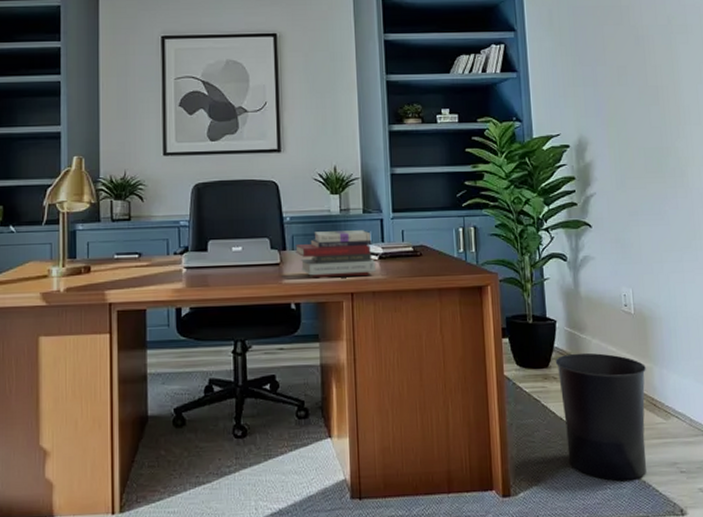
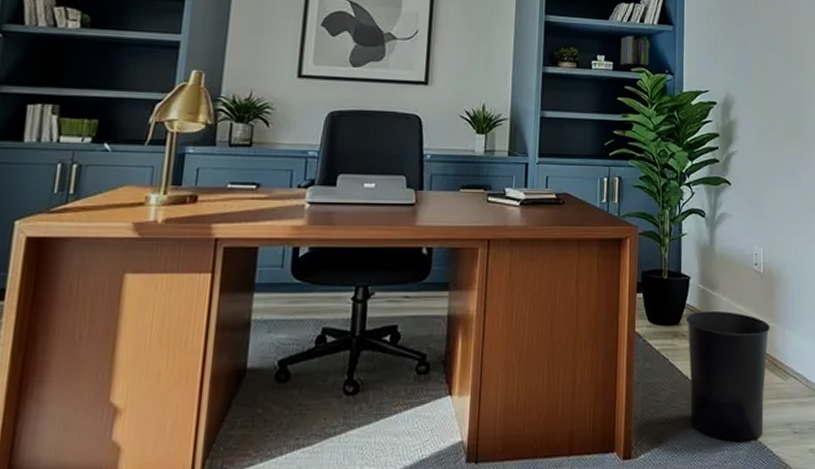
books: present [295,230,376,277] -> none [433,172,516,223]
books: none [464,85,496,117] -> present [620,35,650,67]

